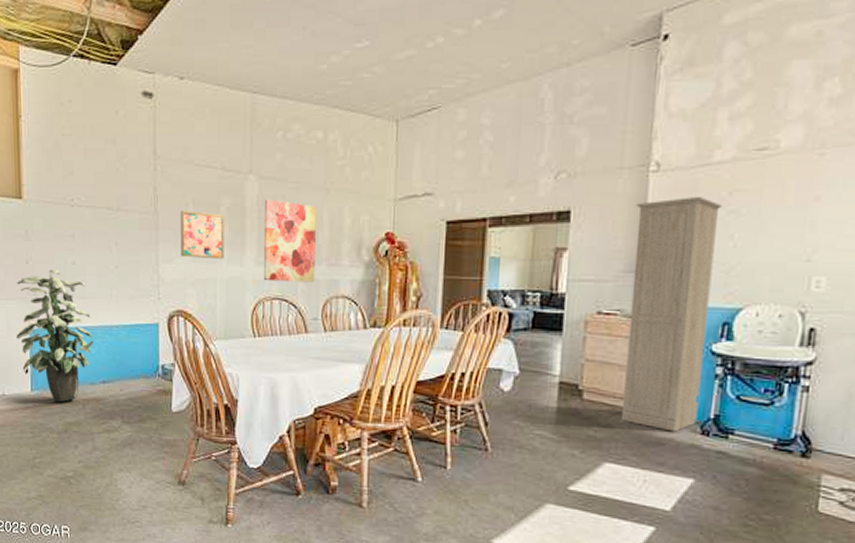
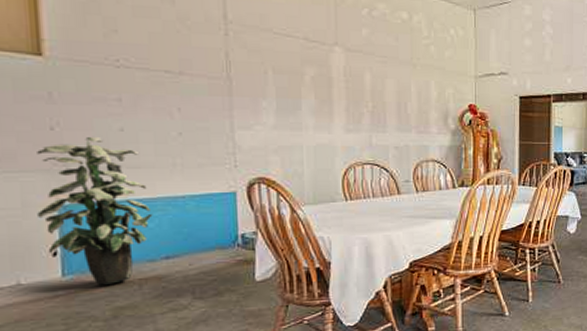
wall art: present [180,210,224,260] -> none [258,77,311,127]
wall art: present [263,199,316,282] -> none [353,70,405,148]

